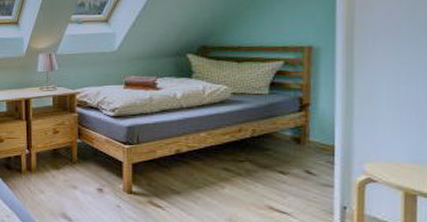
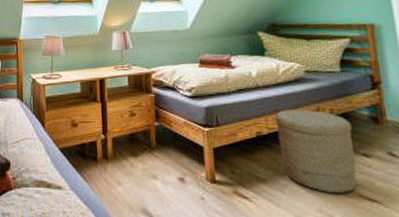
woven basket: none [195,129,272,206] -> present [274,109,357,194]

